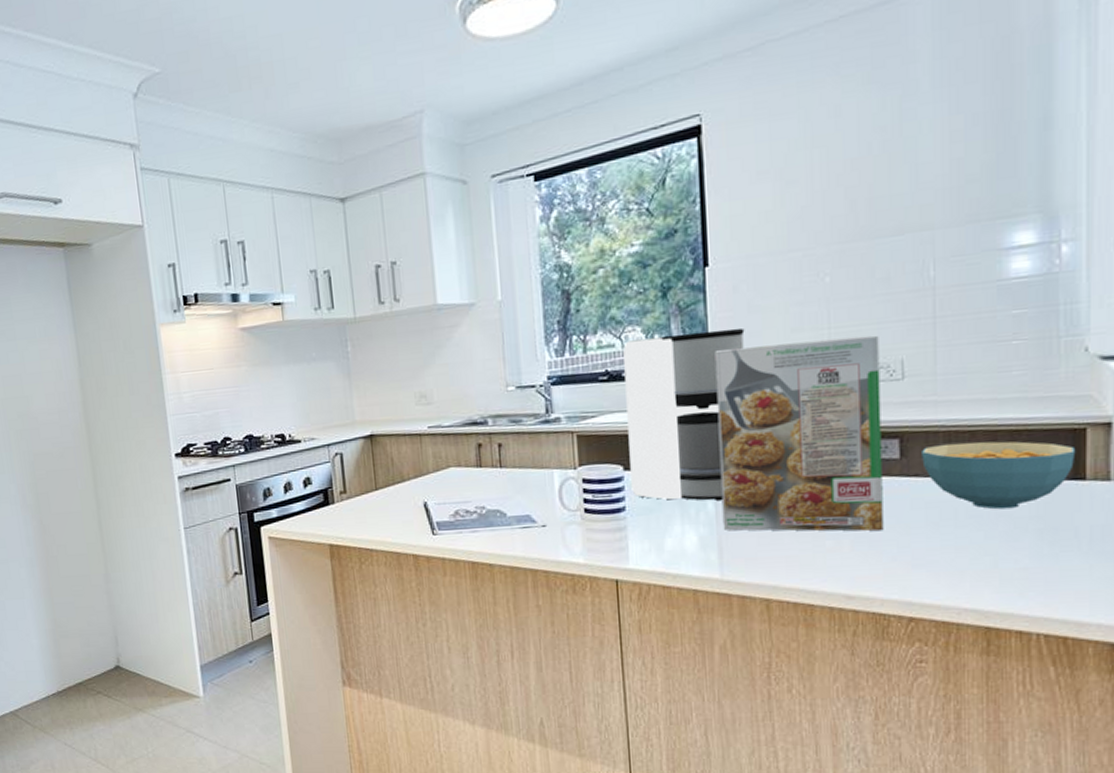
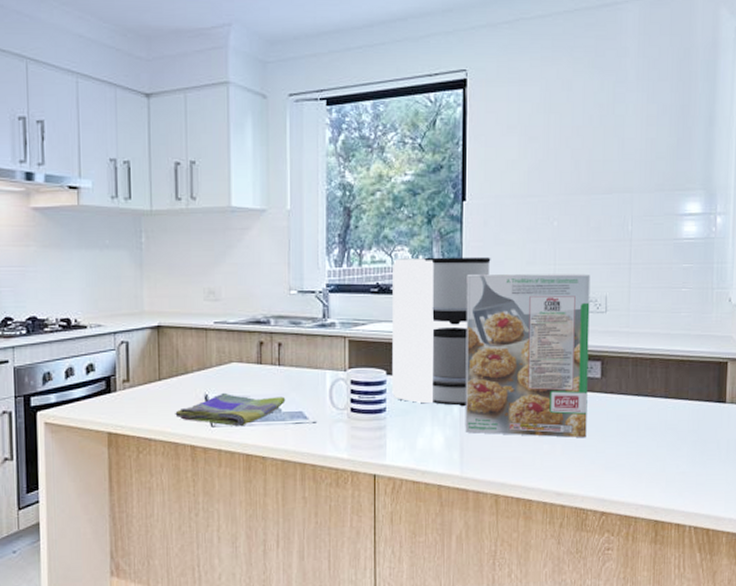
dish towel: none [394,499,511,534] -> present [175,392,286,427]
cereal bowl: present [922,441,1076,510] -> none [616,367,721,424]

